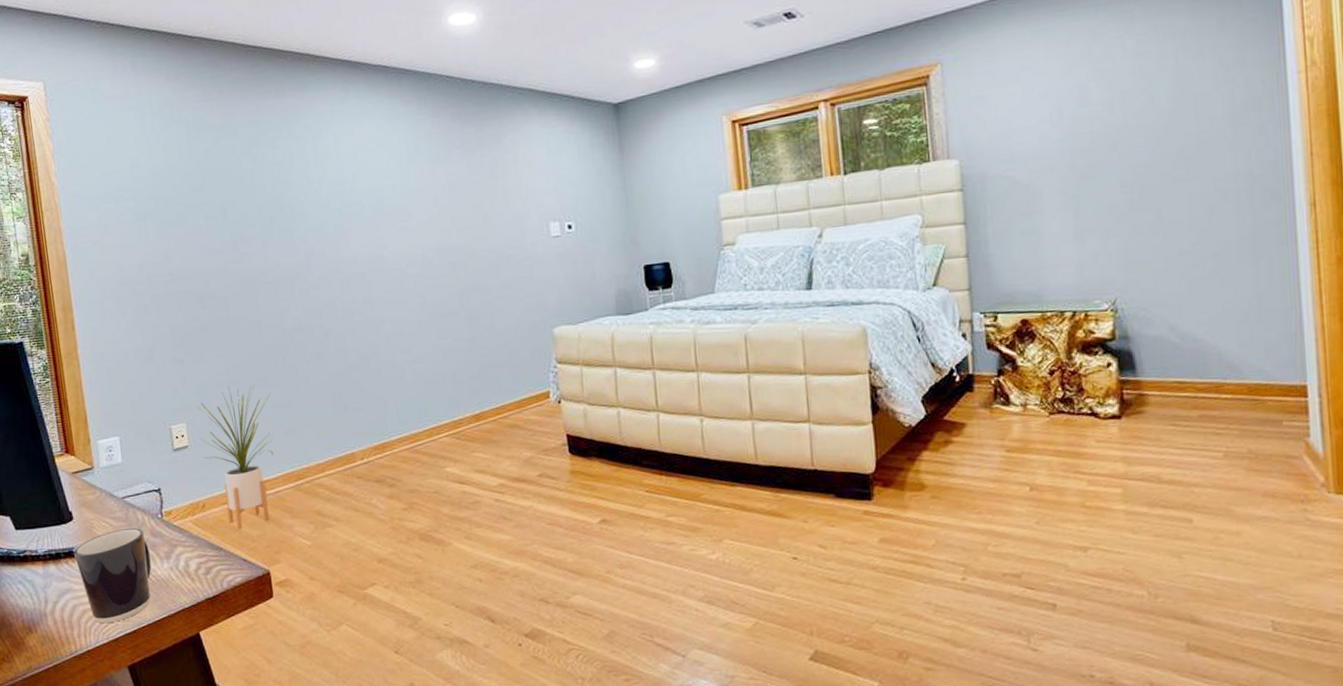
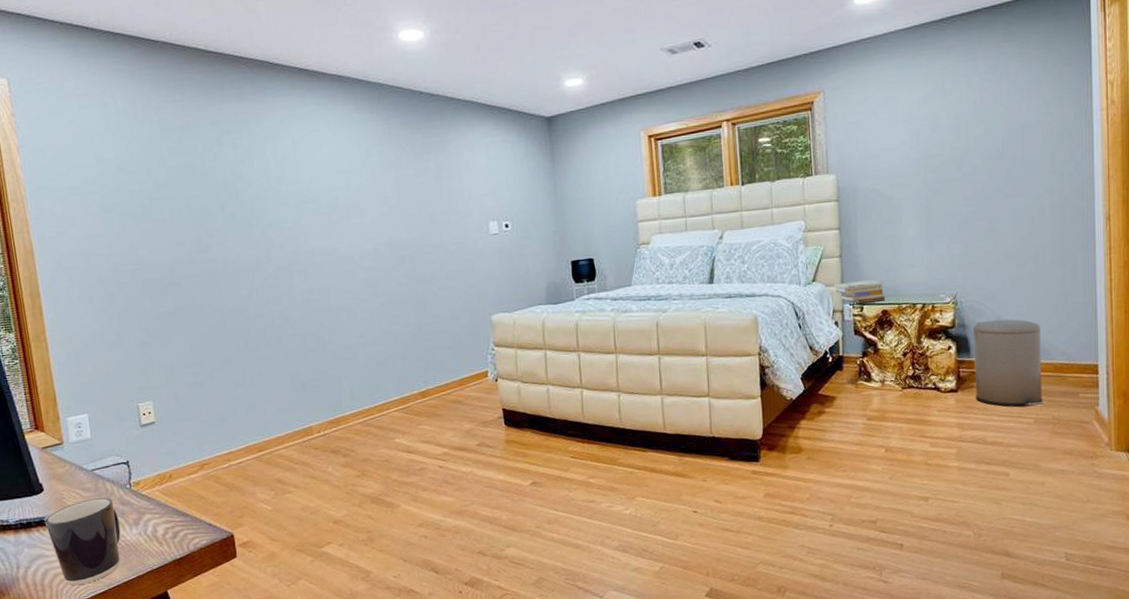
house plant: present [198,385,274,529] -> none [164,366,237,496]
books: none [959,283,1026,313] -> present [834,280,886,305]
pedal bin: none [1139,329,1235,438] -> present [973,319,1043,407]

